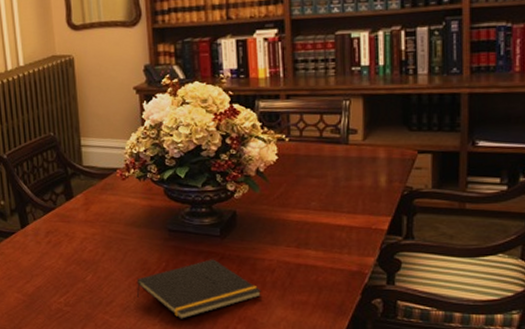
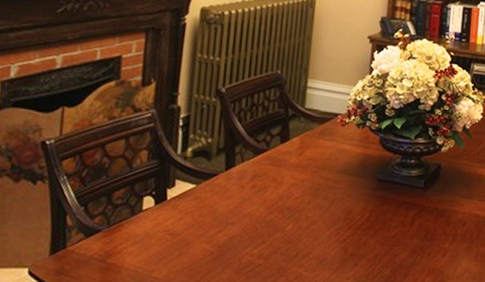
notepad: present [136,259,262,319] -> none [335,210,453,272]

